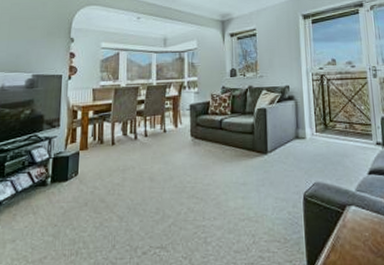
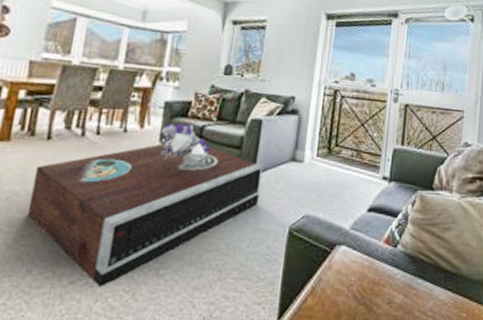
stereo: none [106,135,275,256] -> present [26,143,264,288]
bouquet: none [190,118,229,152] -> present [160,122,211,166]

